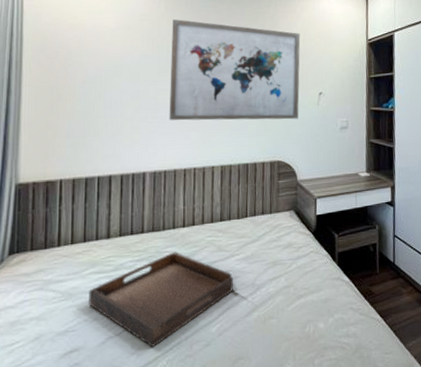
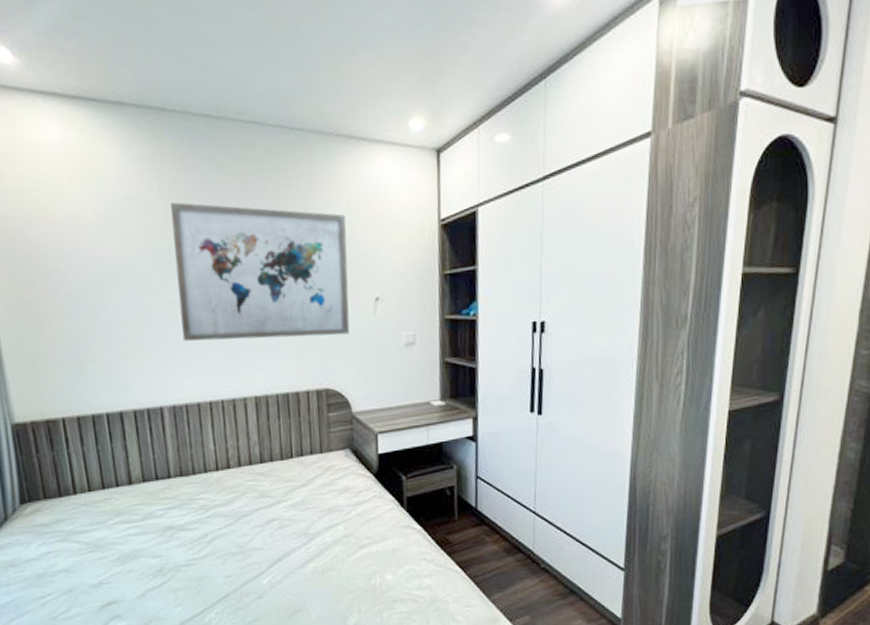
serving tray: present [87,252,234,347] -> none [118,498,283,599]

